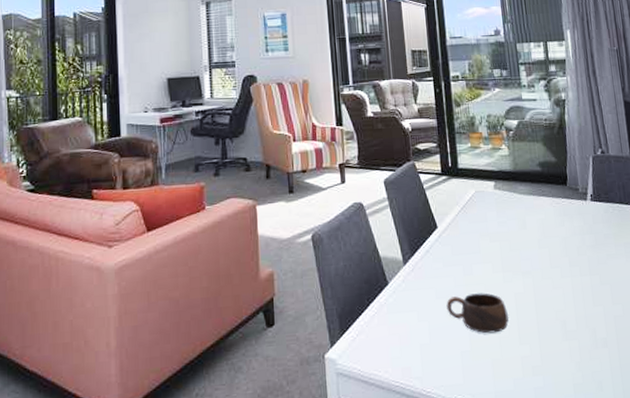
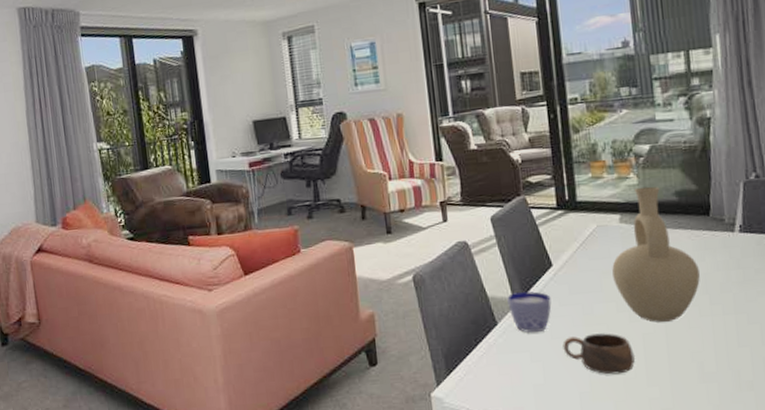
cup: none [397,252,437,293] -> present [507,291,552,333]
vase: none [488,157,561,283] -> present [612,186,700,322]

